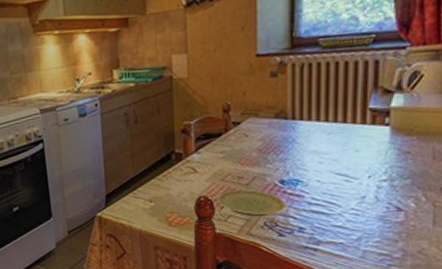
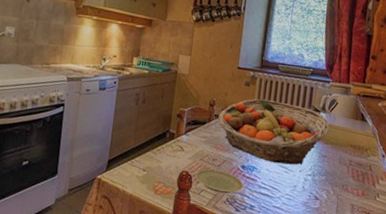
fruit basket: none [238,89,413,172] -> present [218,98,330,165]

